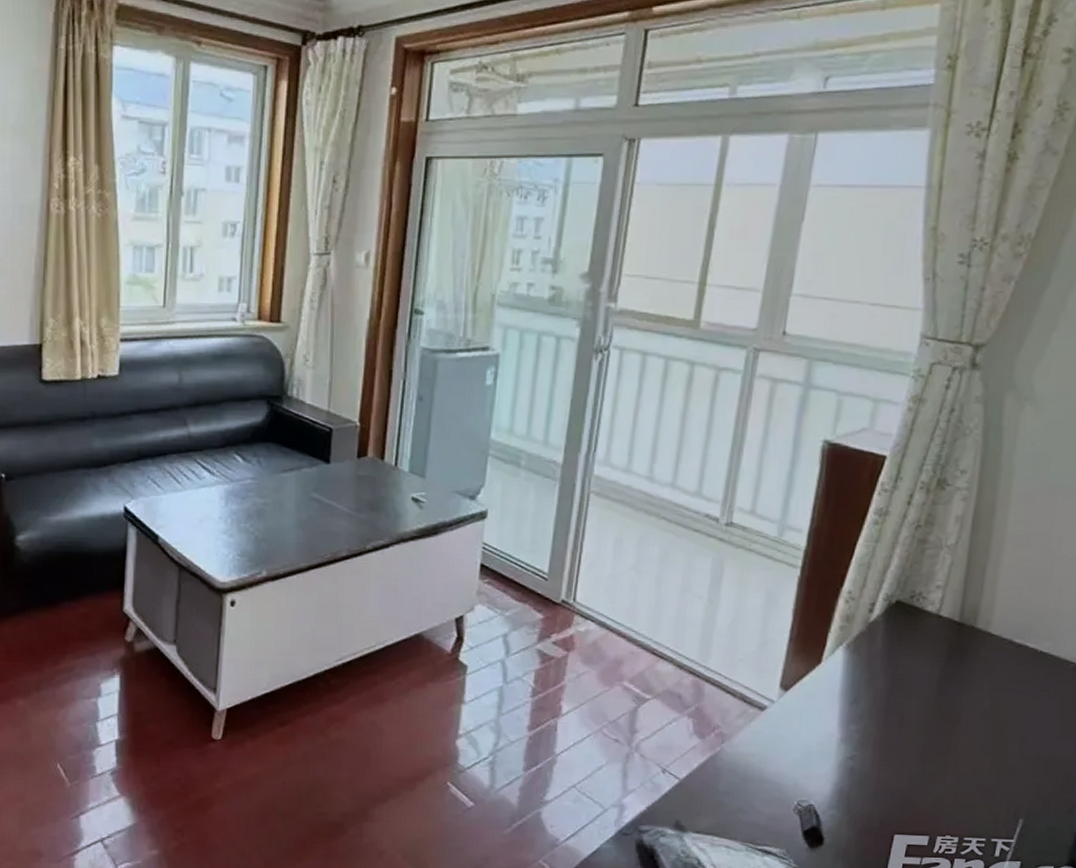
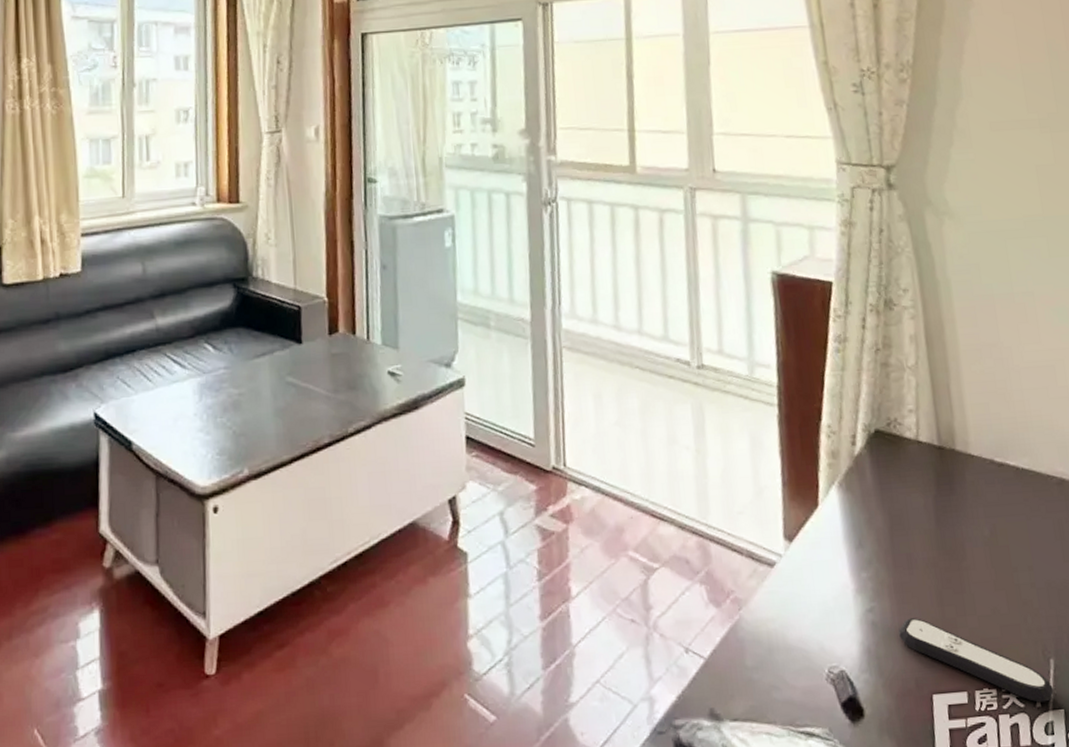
remote control: none [874,769,1016,854] -> present [899,618,1054,703]

